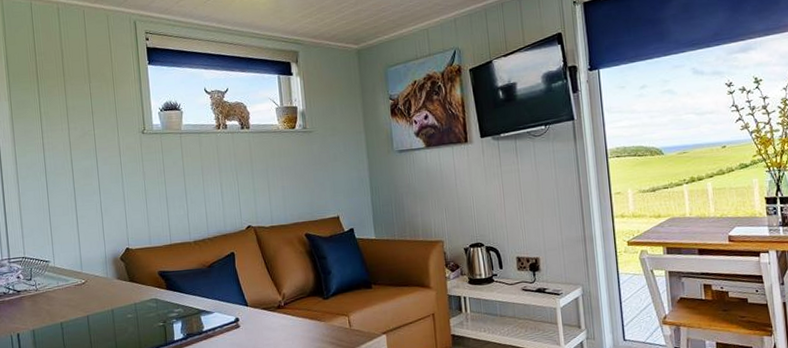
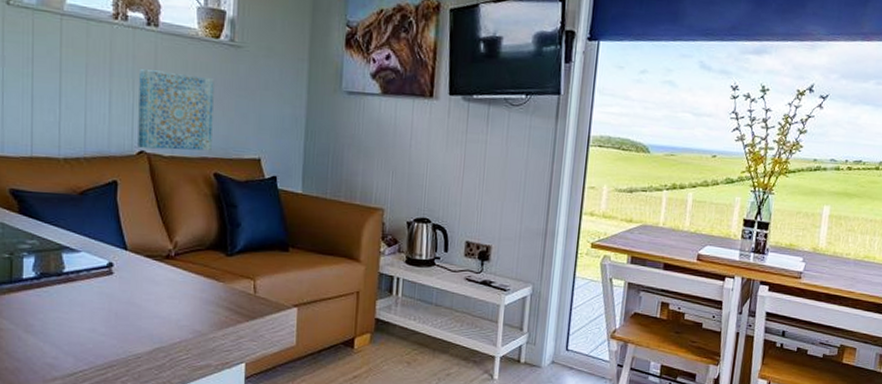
wall art: none [240,160,301,224] -> present [138,69,214,151]

